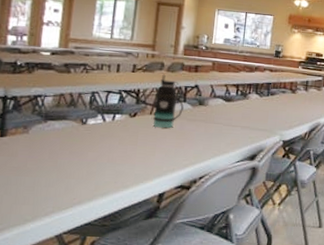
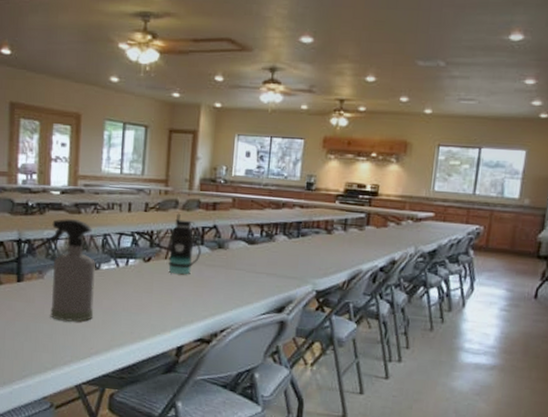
spray bottle: none [33,77,82,175] -> present [48,219,95,322]

